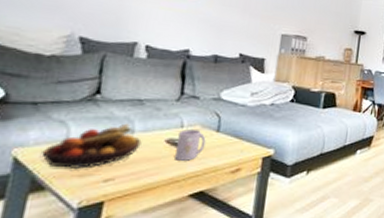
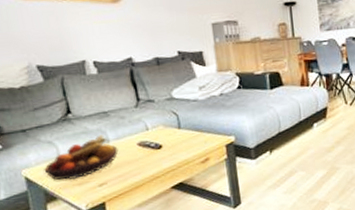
mug: present [175,129,206,161] -> none [146,130,173,160]

